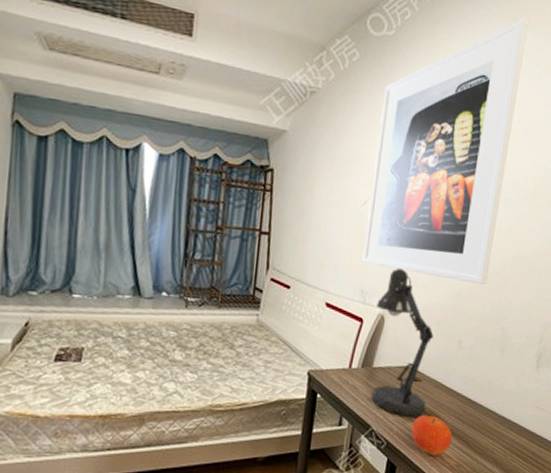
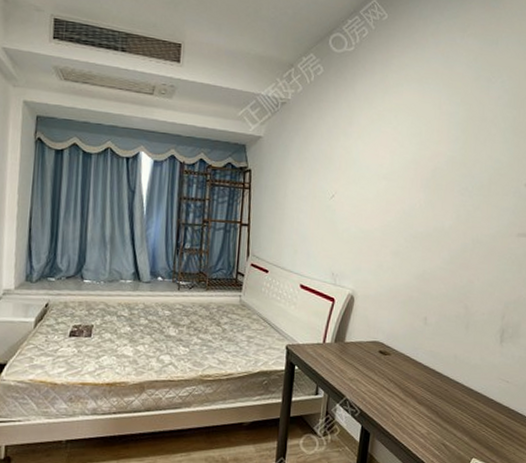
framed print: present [362,18,529,285] -> none [332,29,477,267]
desk lamp: present [371,267,434,417] -> none [344,252,400,388]
fruit: present [411,414,453,455] -> none [383,385,422,424]

